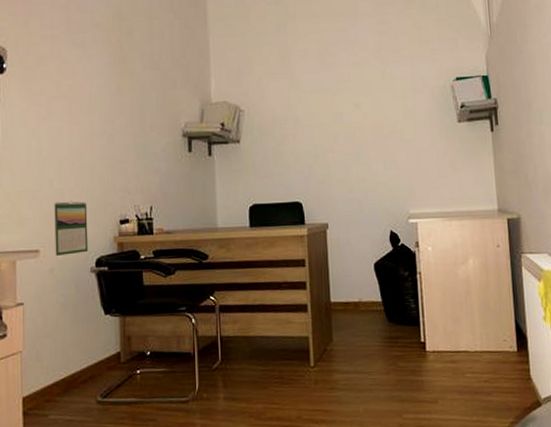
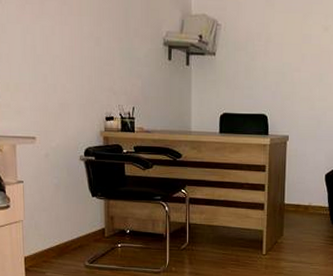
calendar: present [54,201,89,256] -> none [48,95,78,144]

